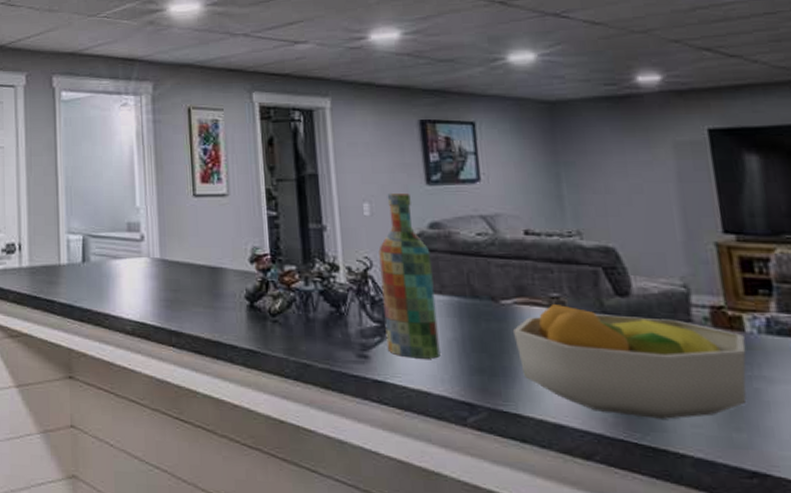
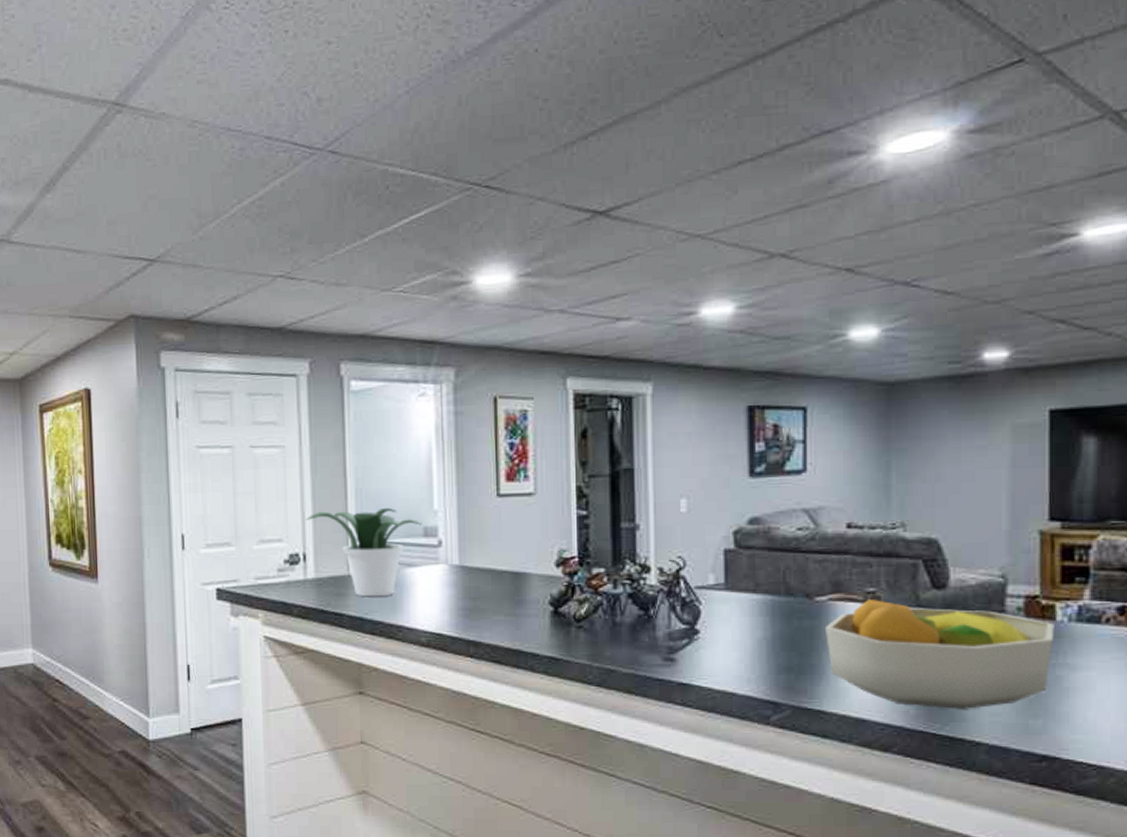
potted plant: none [21,203,126,286] -> present [306,507,423,597]
wine bottle: present [378,192,440,359] -> none [693,486,749,659]

